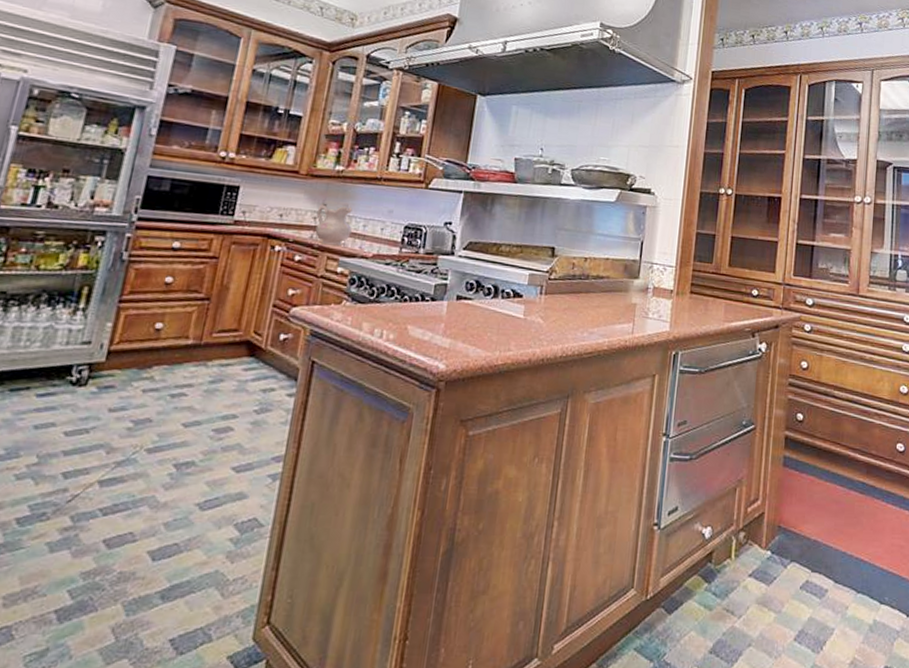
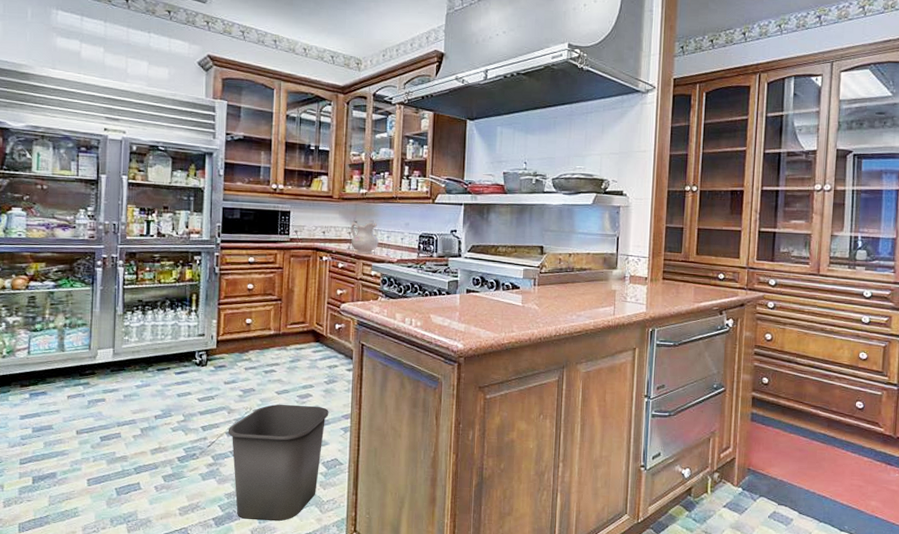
waste bin: none [94,441,255,611] -> present [228,404,329,521]

